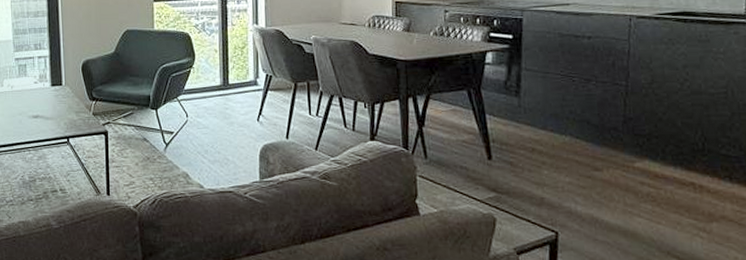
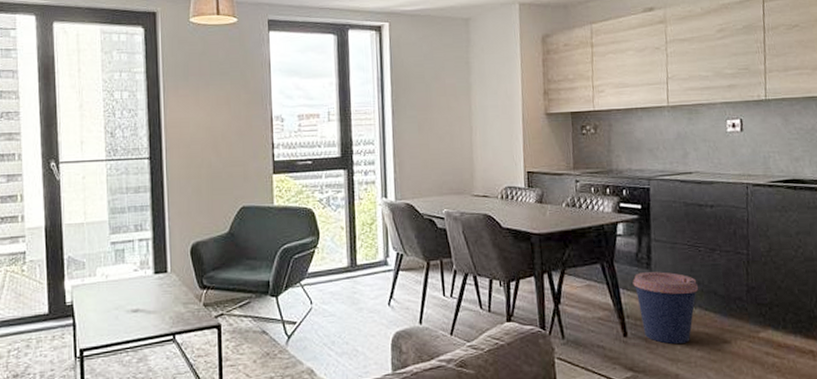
coffee cup: none [500,100,571,170] -> present [632,271,699,345]

